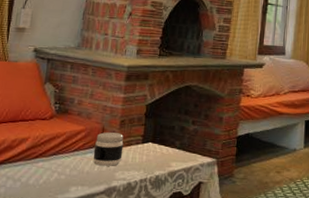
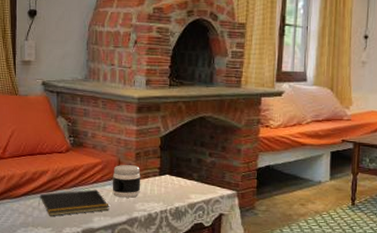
notepad: none [13,157,88,186] -> present [38,189,109,216]

